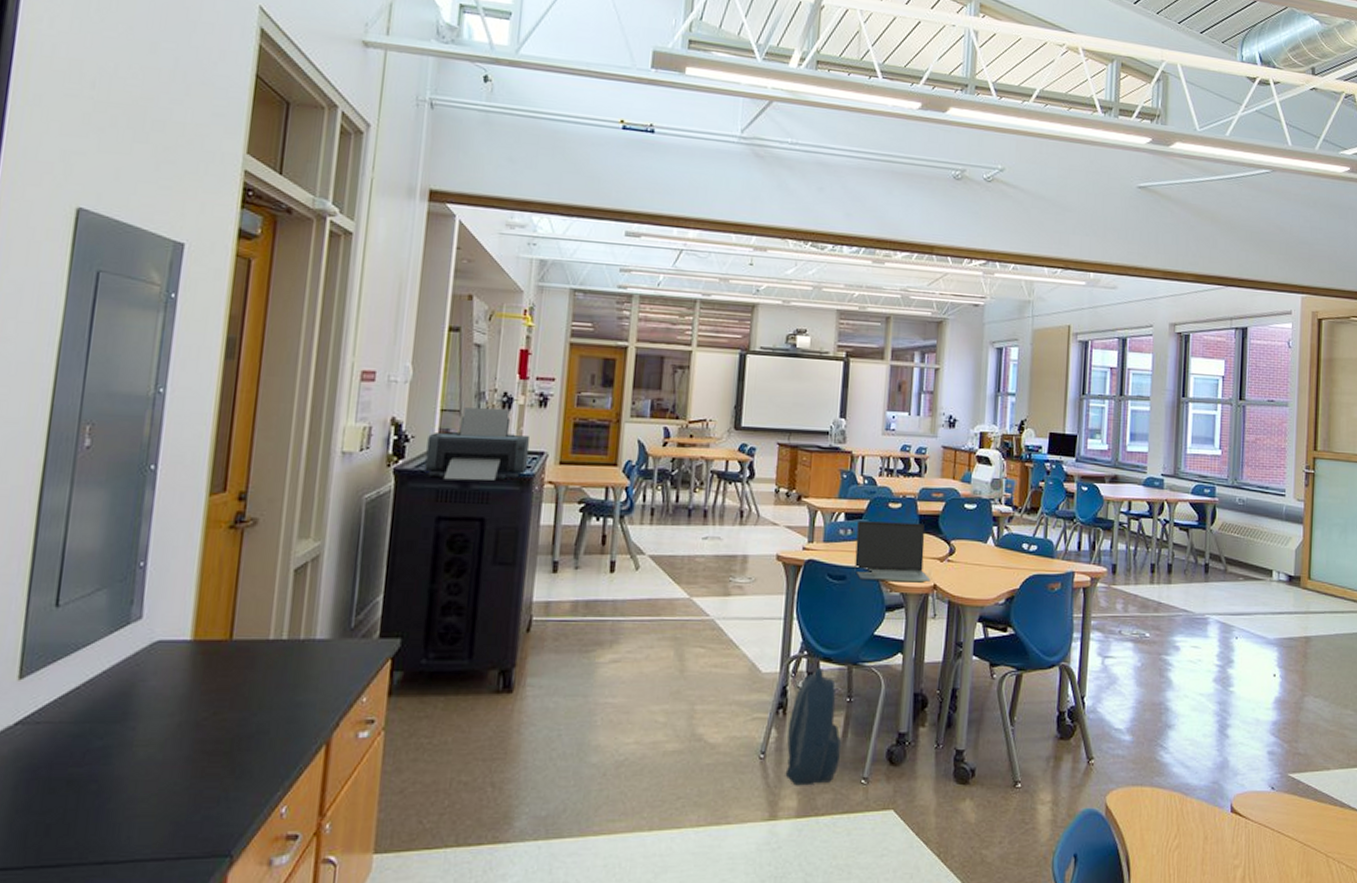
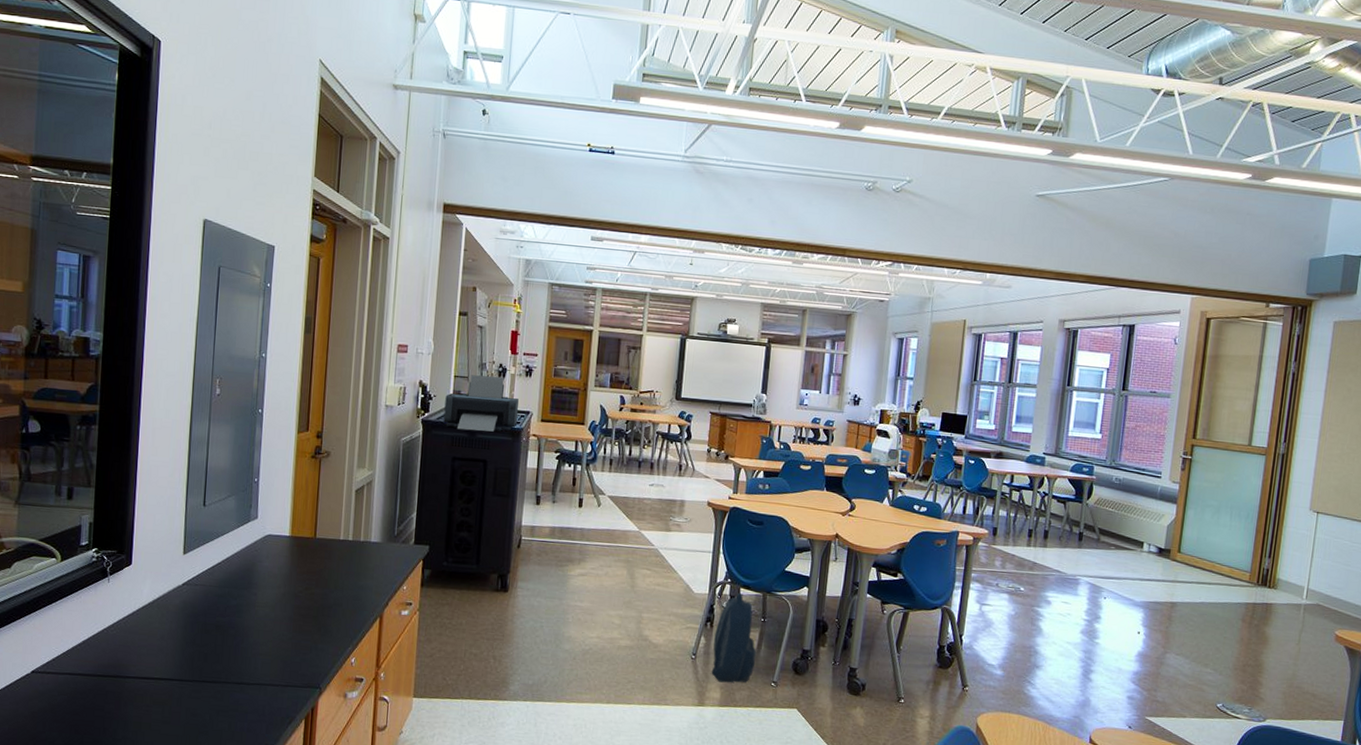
laptop: present [854,521,931,583] -> none [770,478,834,532]

